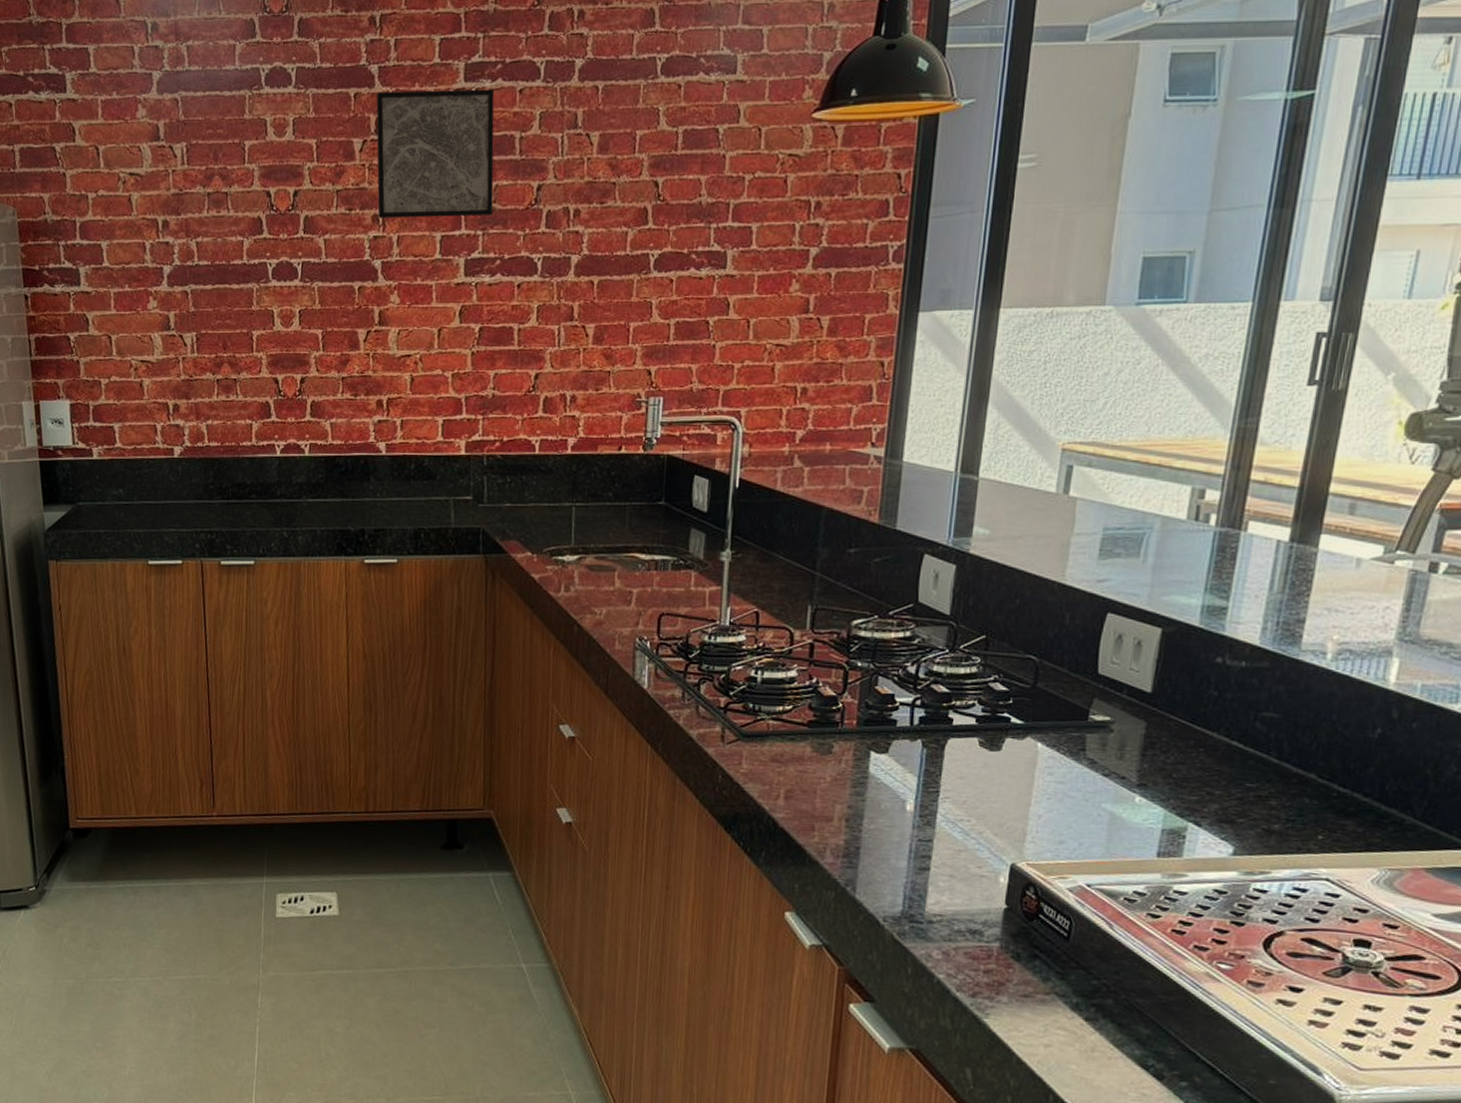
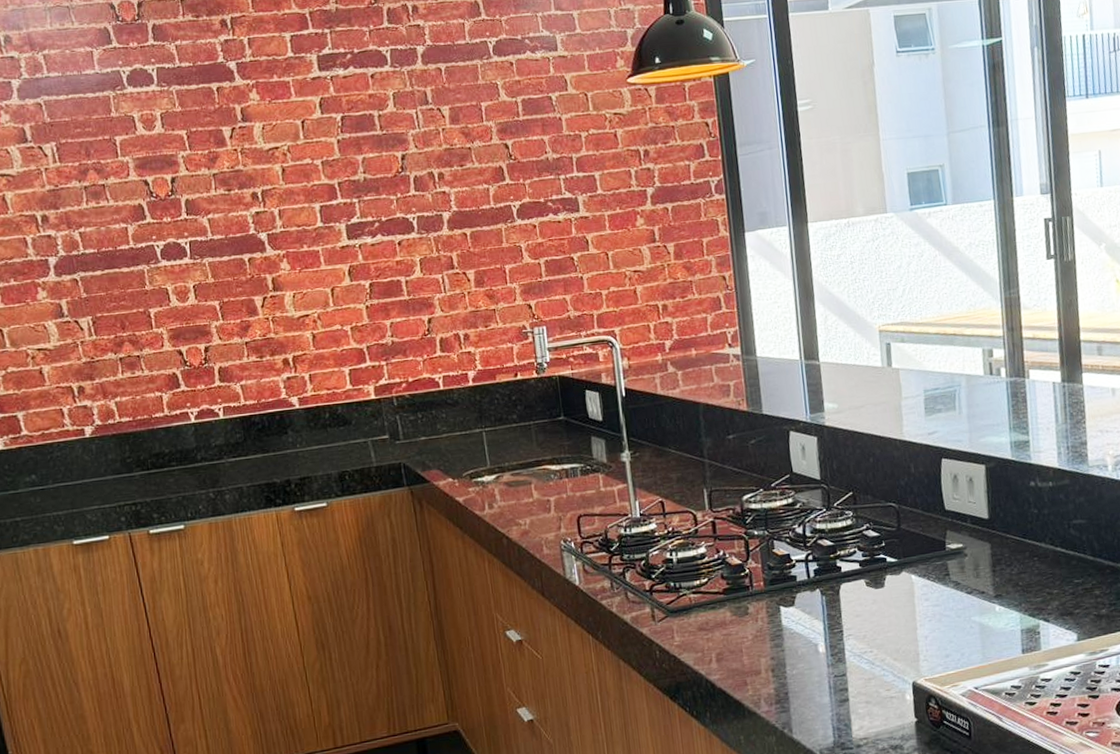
wall art: present [376,89,495,218] -> none [238,76,365,196]

